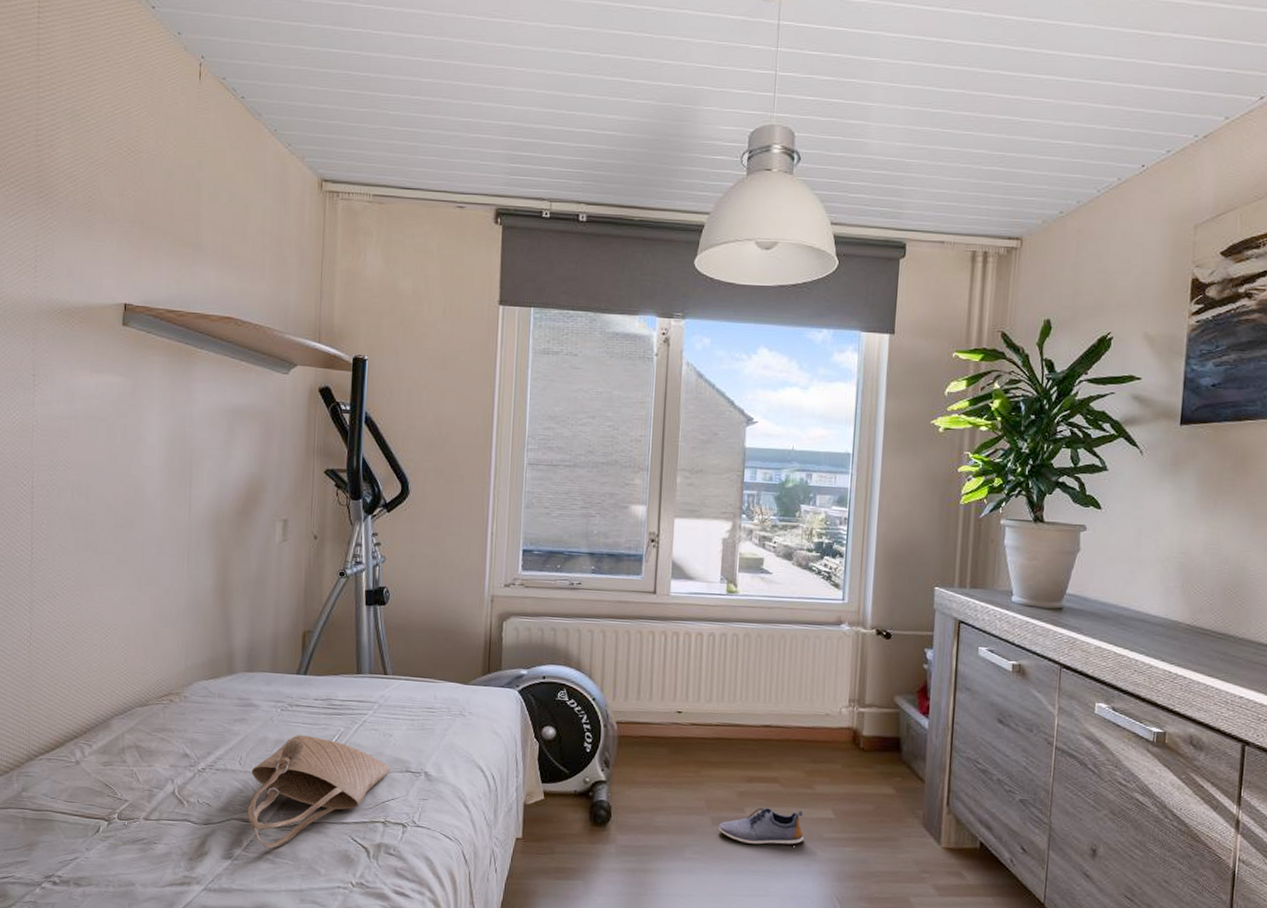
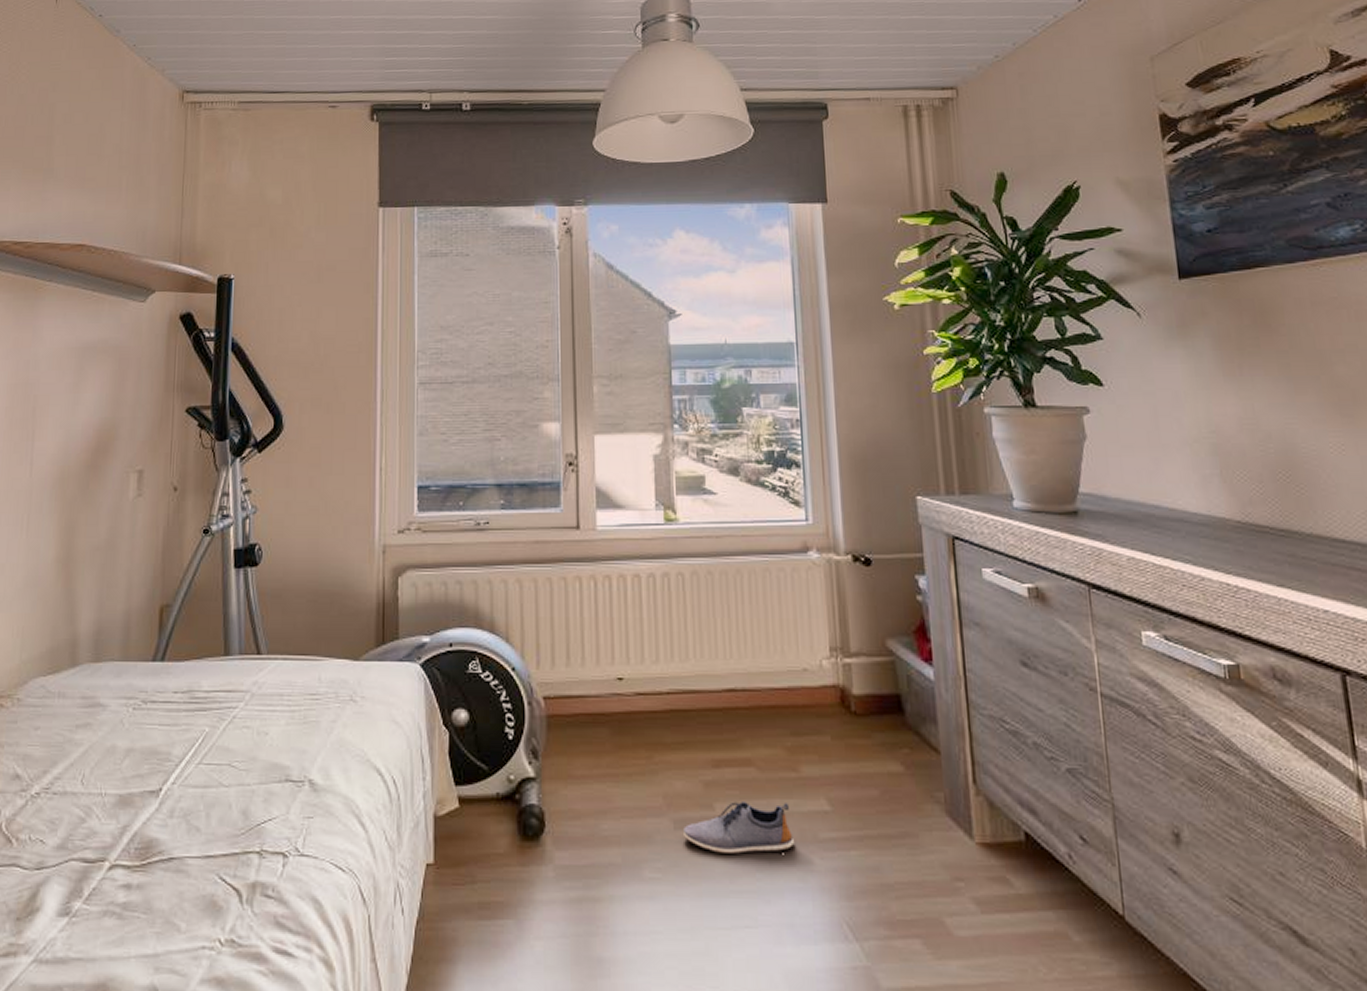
tote bag: present [247,735,390,849] -> none [89,741,267,899]

